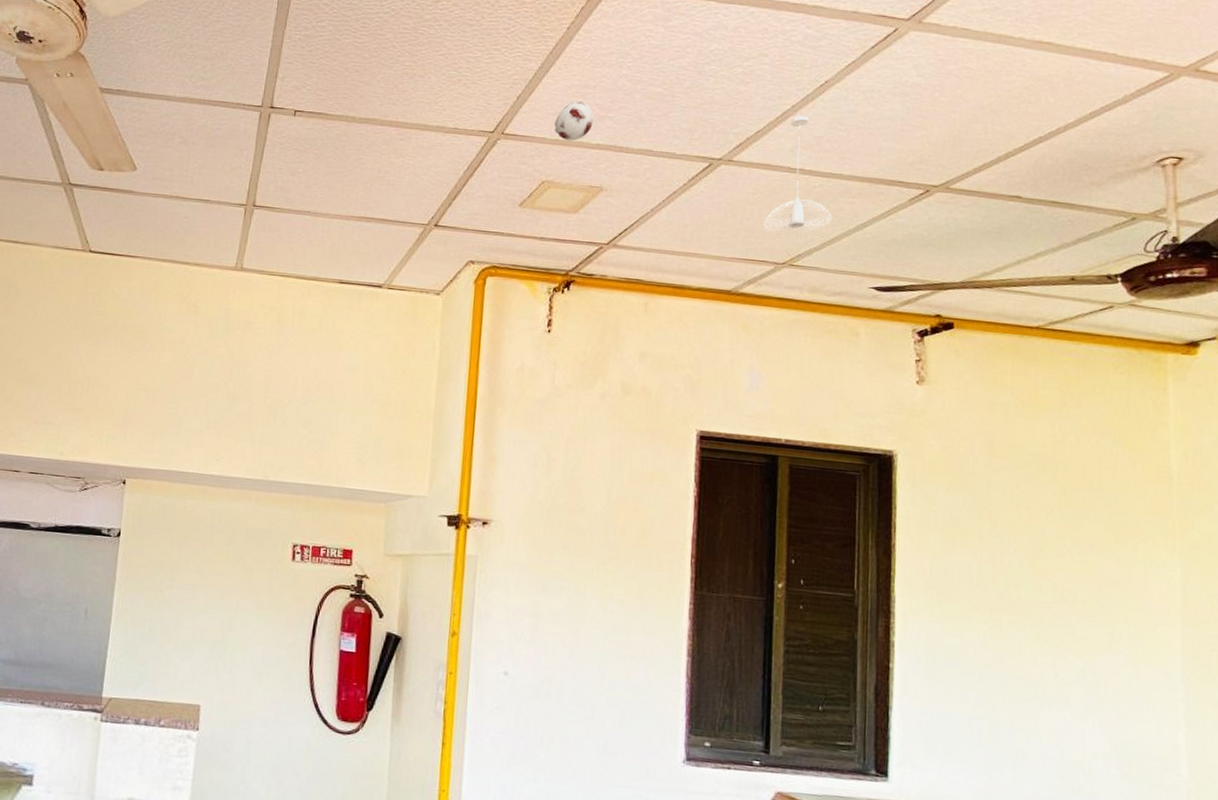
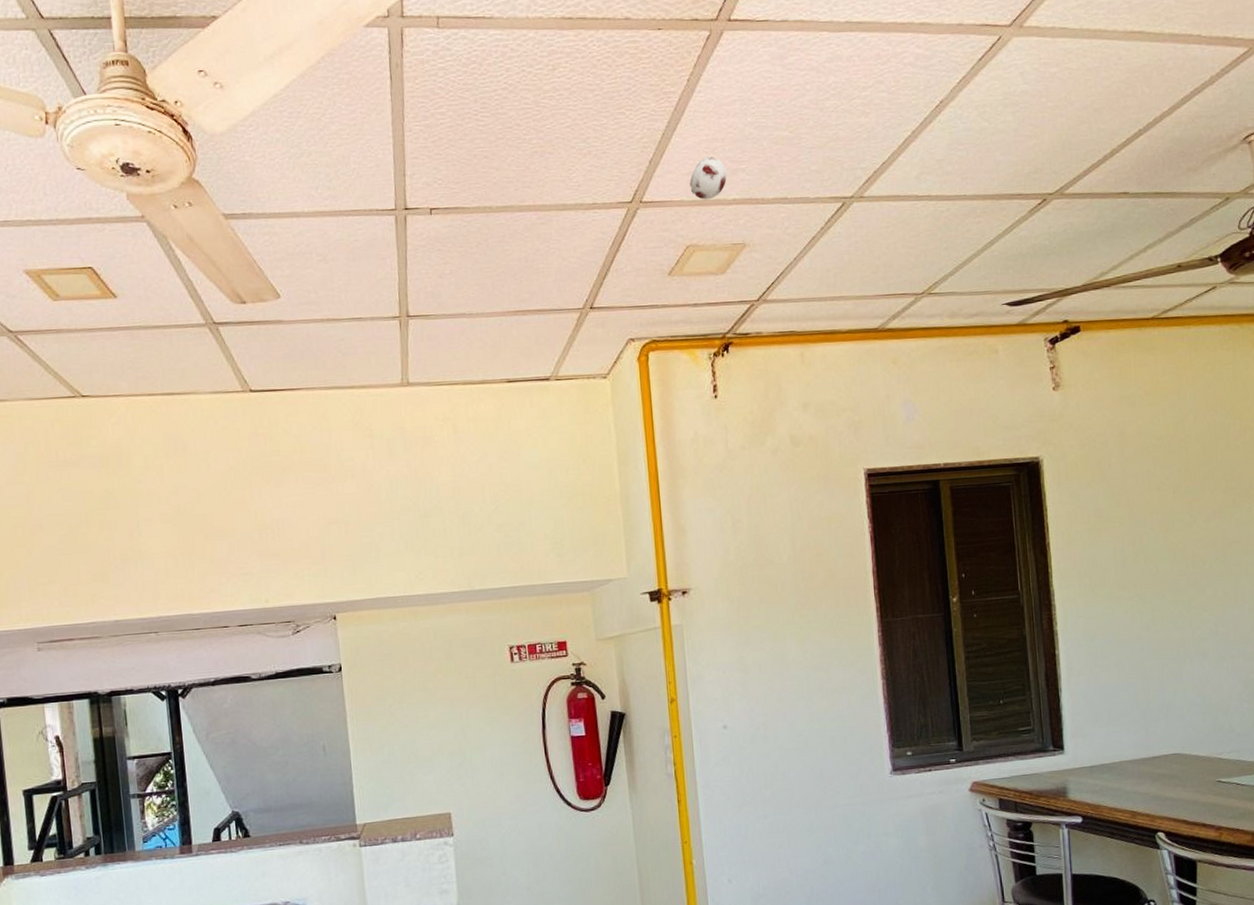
pendant light: present [763,115,833,235] -> none [900,140,962,265]

